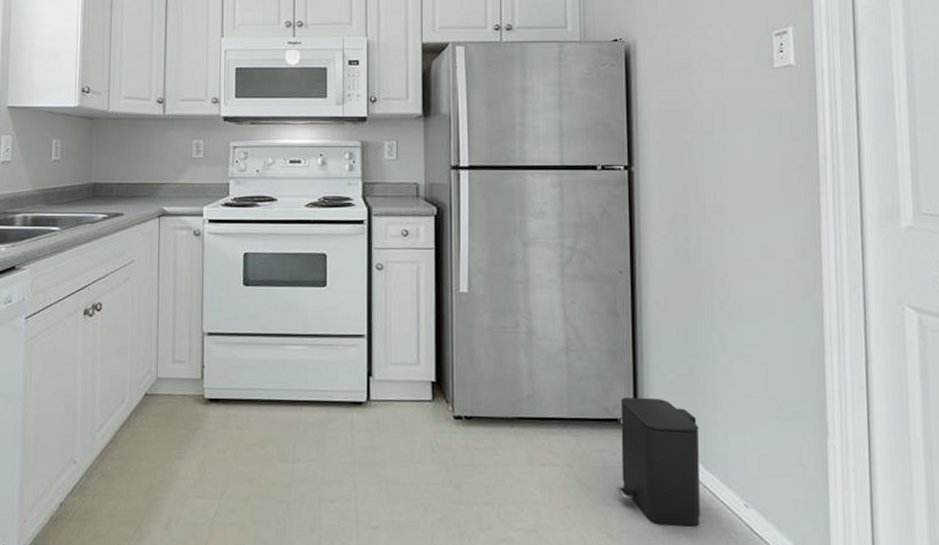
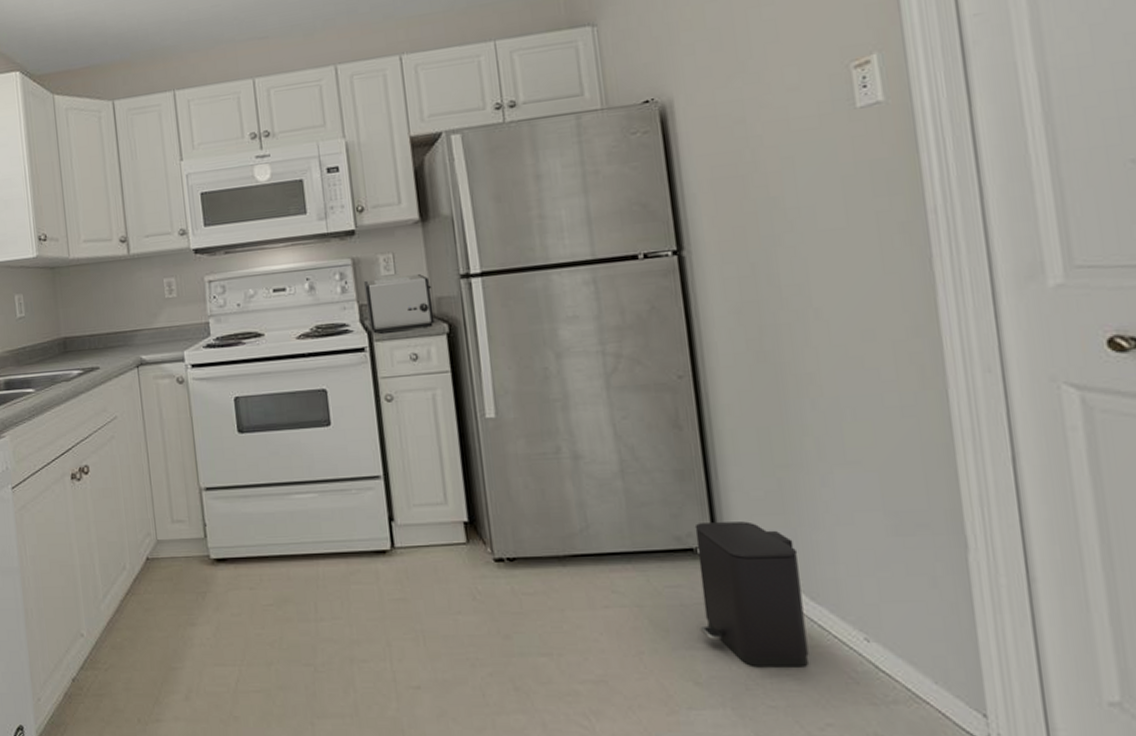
toaster: none [368,161,427,210] -> present [363,274,435,334]

